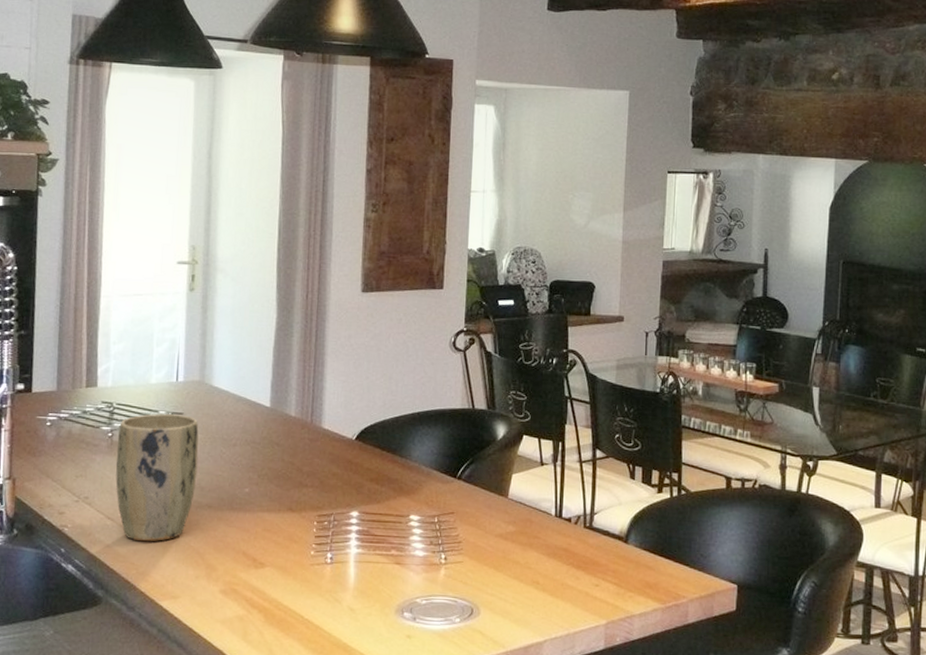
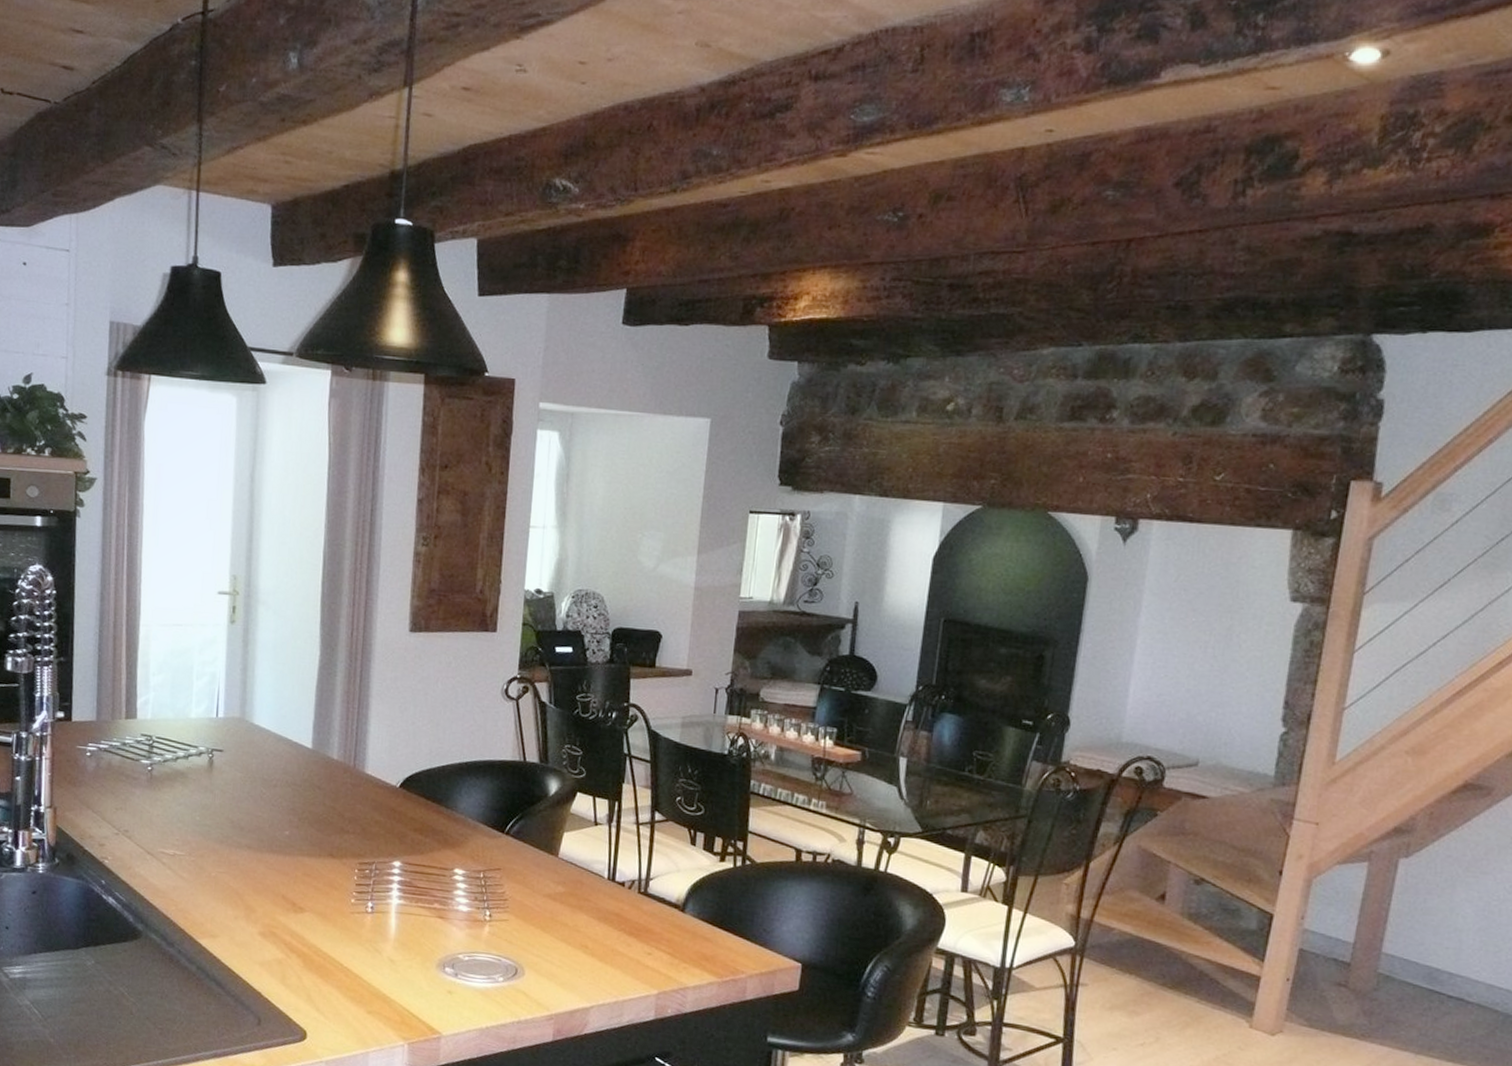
plant pot: present [115,413,199,542] -> none [155,749,239,879]

